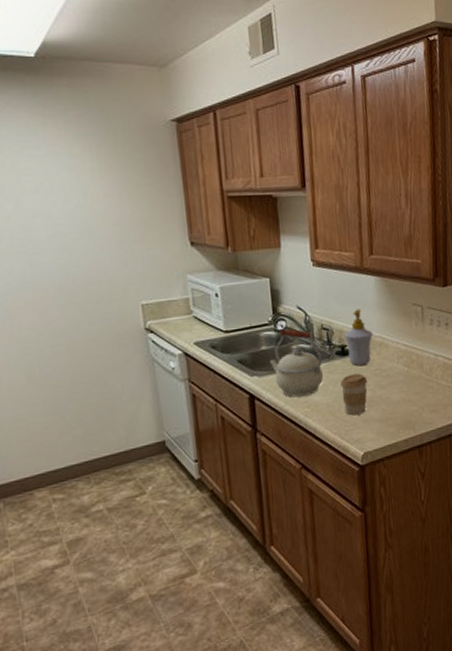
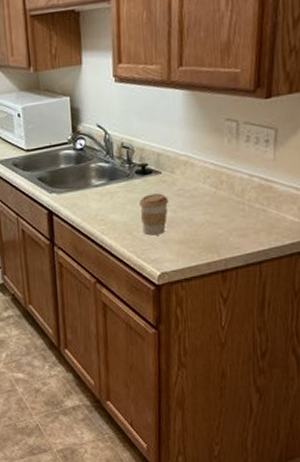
kettle: present [270,327,324,398] -> none [68,146,122,215]
soap bottle: present [344,309,373,366] -> none [145,125,178,185]

